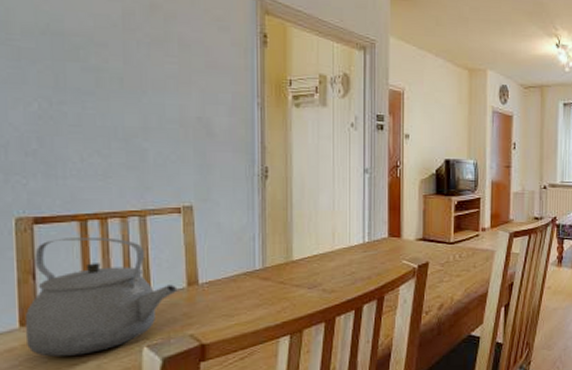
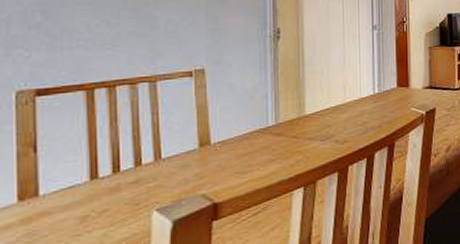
tea kettle: present [24,237,178,357] -> none [23,104,189,230]

